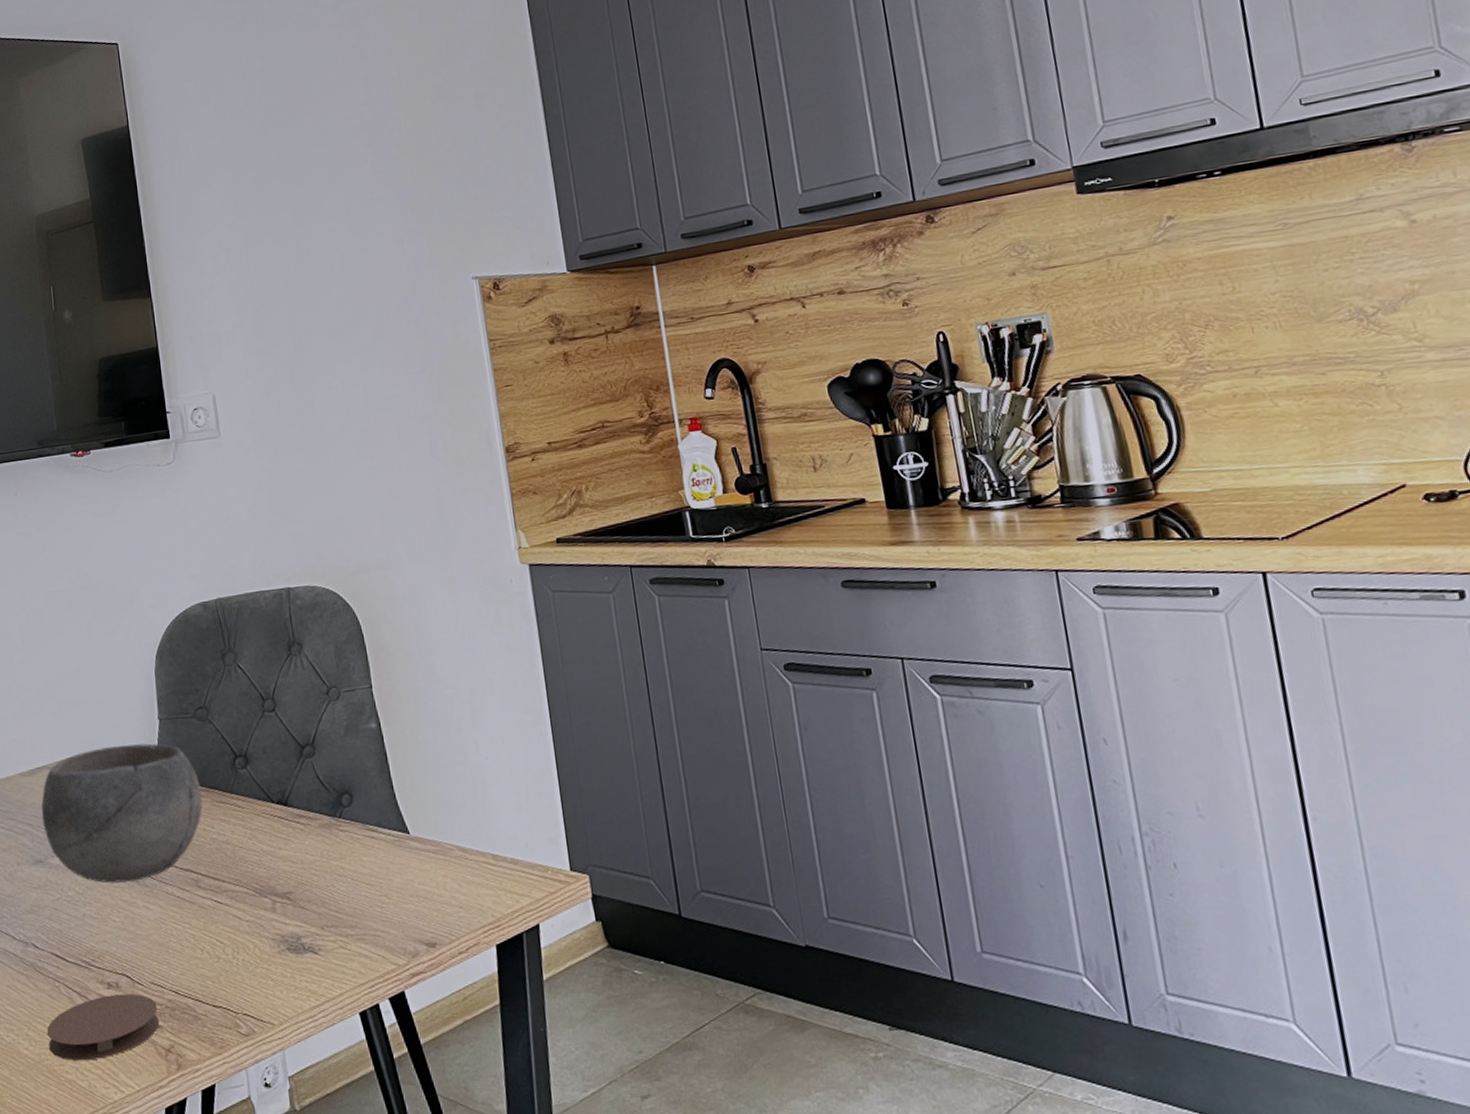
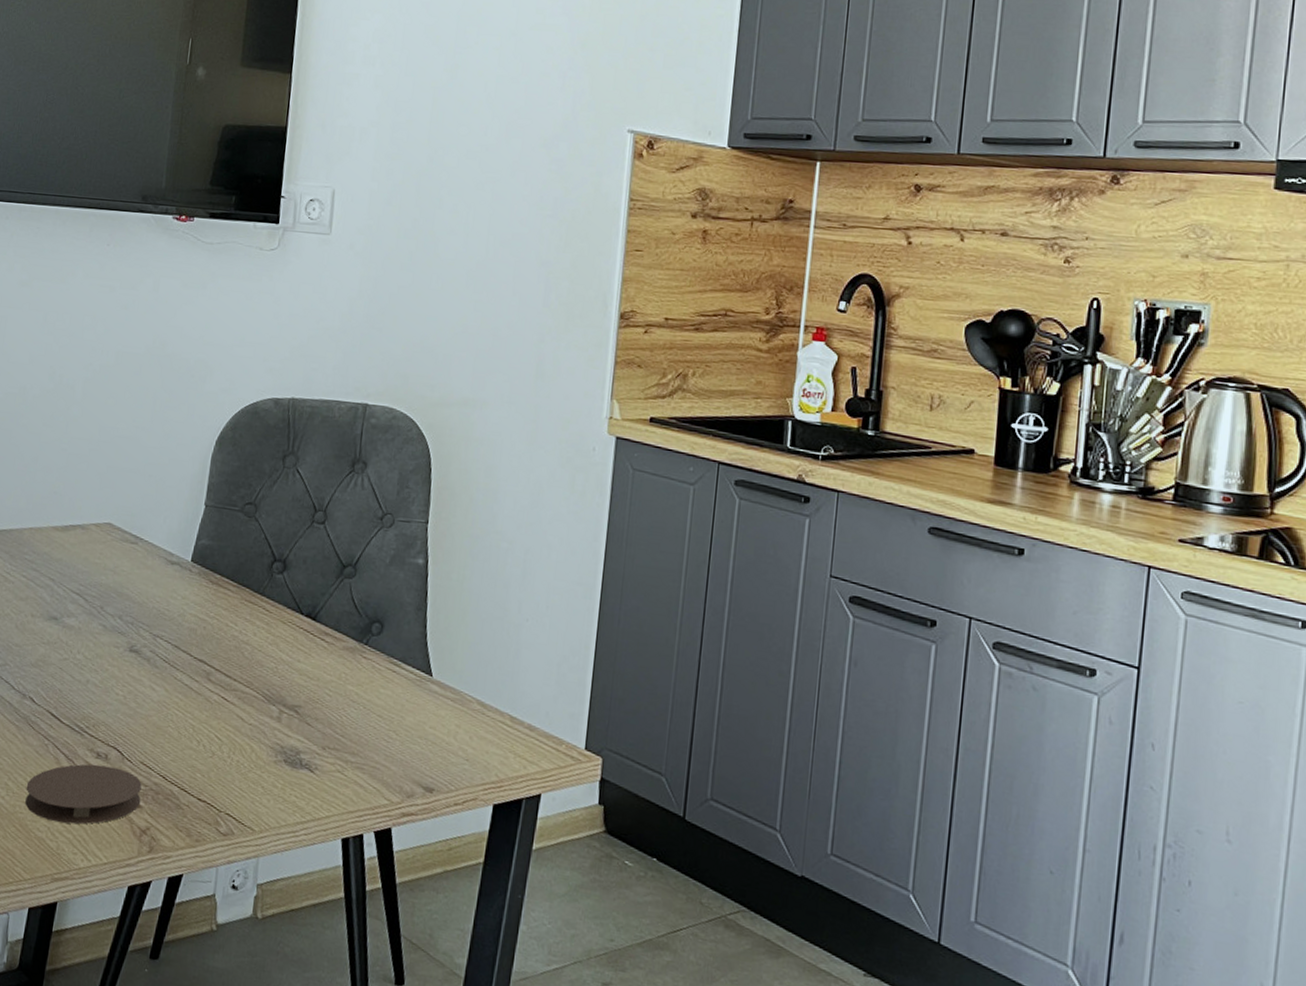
bowl: present [41,743,203,883] -> none [65,520,233,660]

